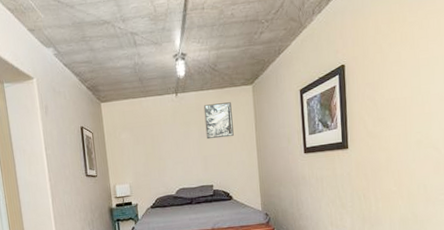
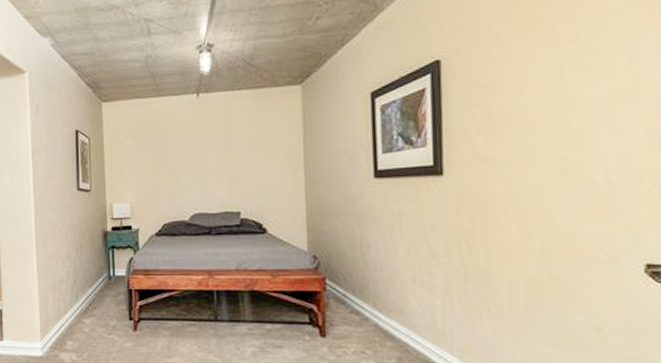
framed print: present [203,102,234,140] -> none [233,106,273,153]

